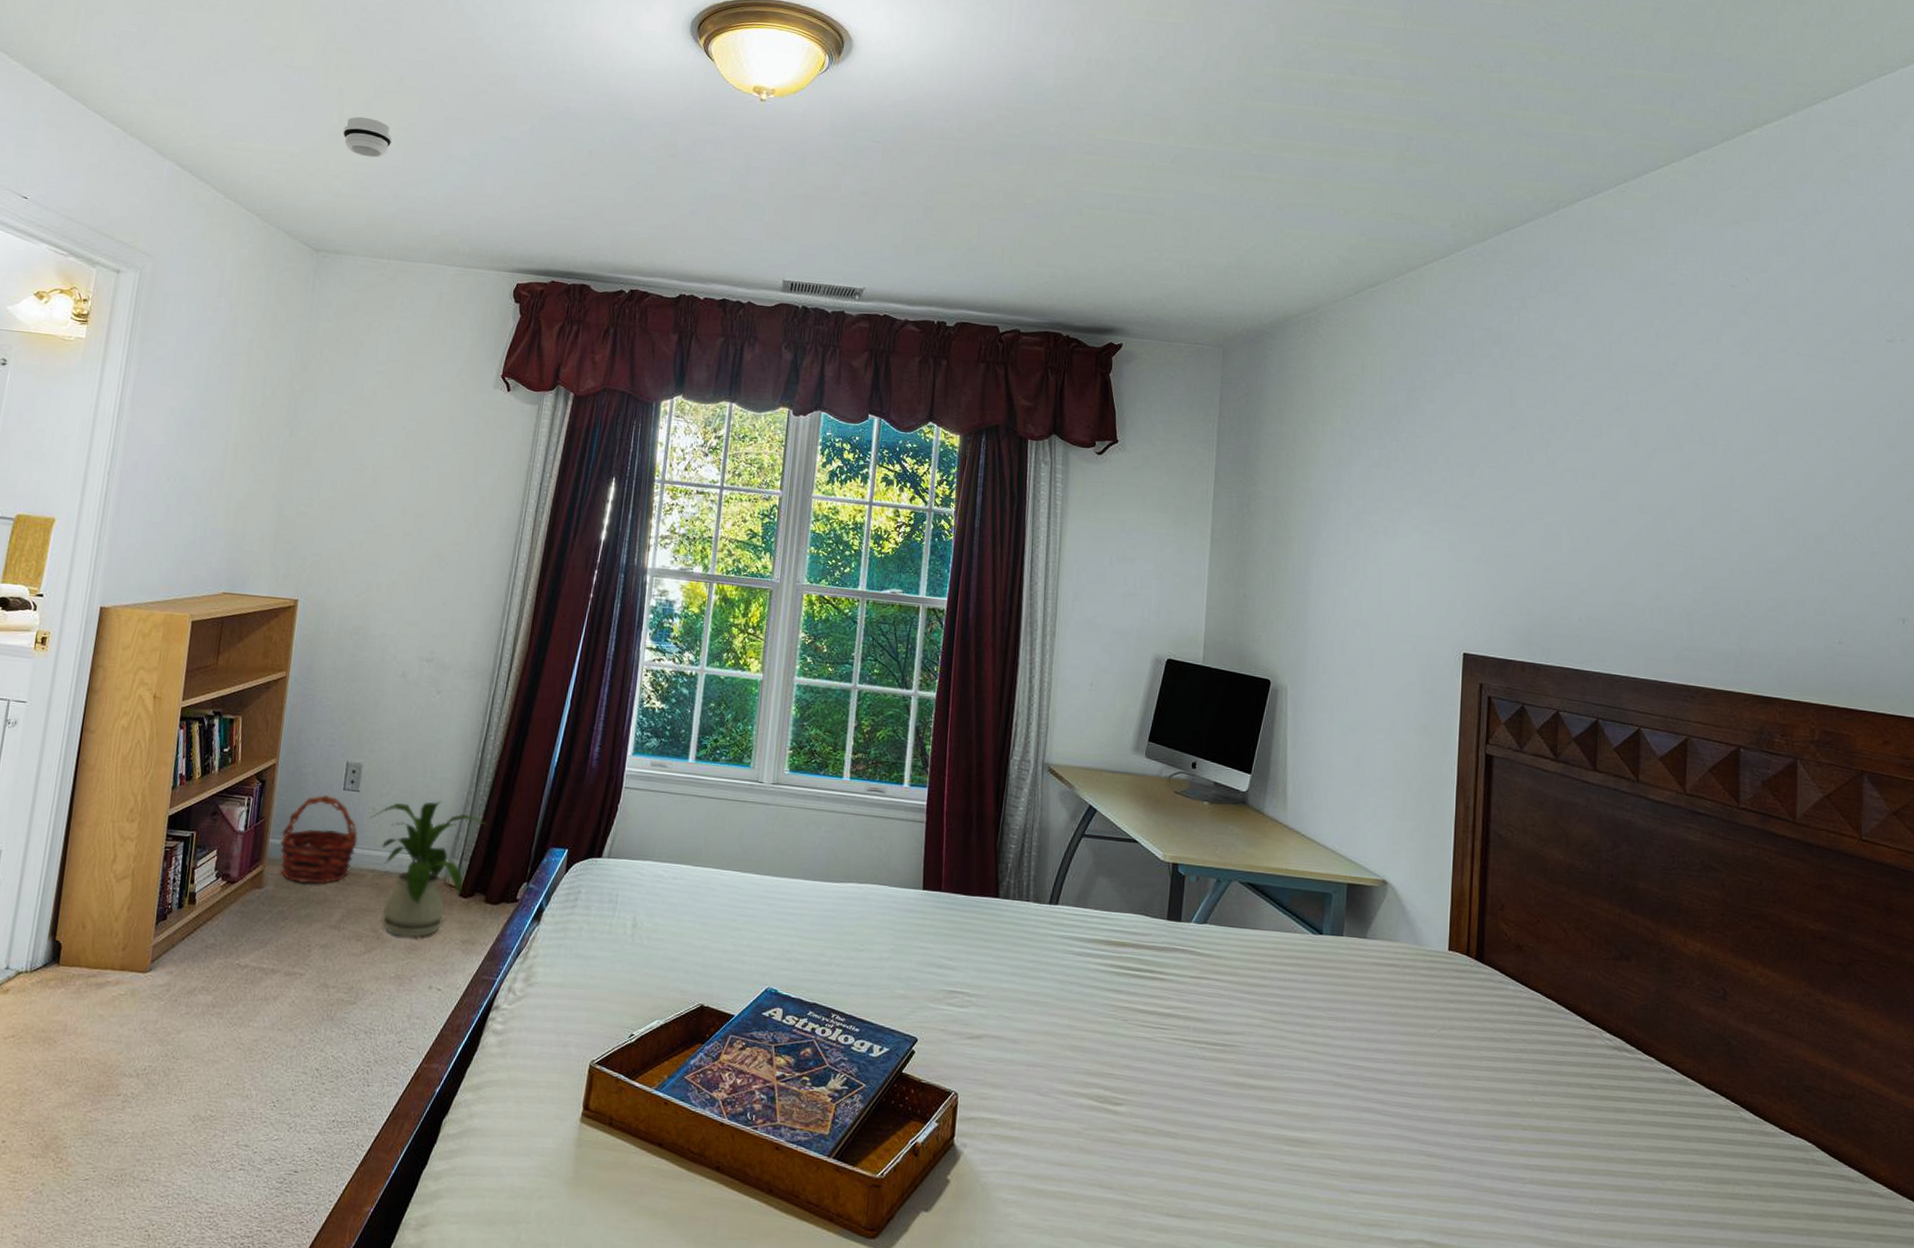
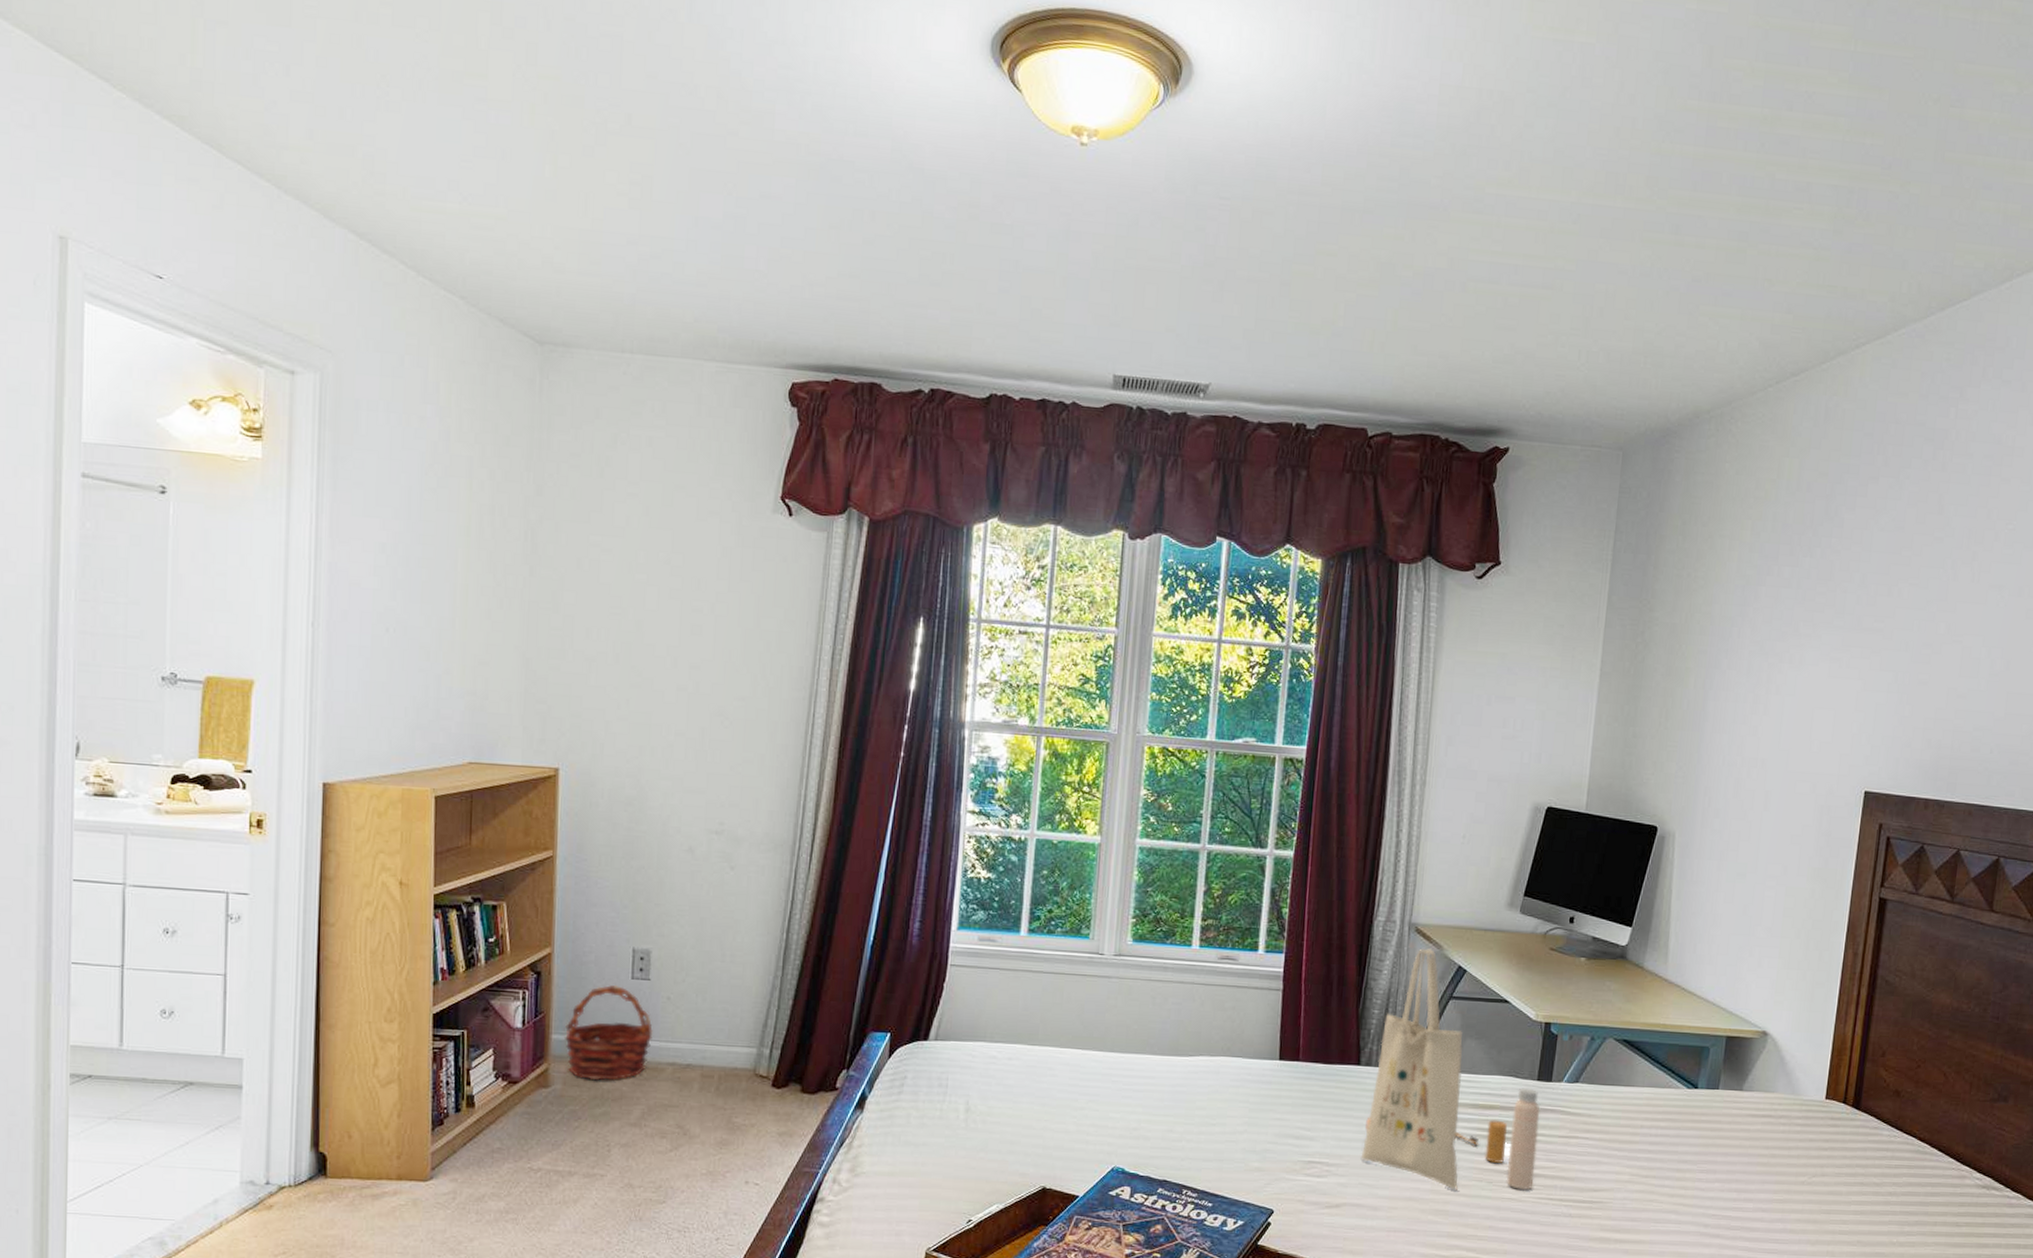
smoke detector: present [343,116,393,158] -> none [560,167,624,222]
house plant: present [370,801,489,938] -> none [665,987,800,1132]
tote bag: none [1000,788,1171,1031] -> present [1360,949,1540,1191]

